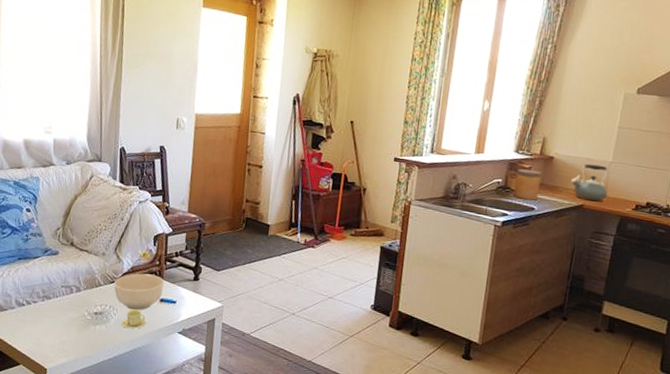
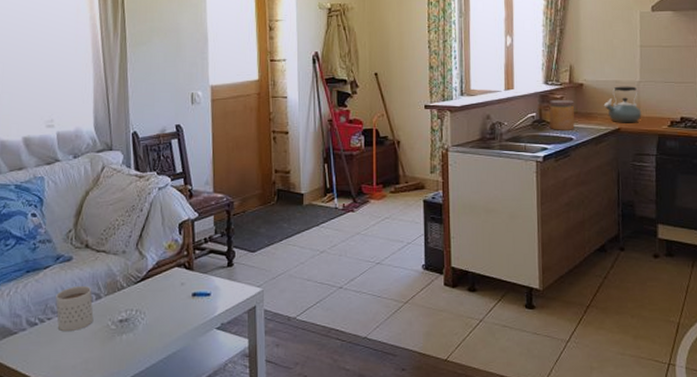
mug: none [41,277,74,316] -> present [55,285,94,332]
bowl: present [114,273,165,311] -> none [139,267,196,311]
cup and saucer: present [121,309,146,329] -> none [151,309,179,333]

